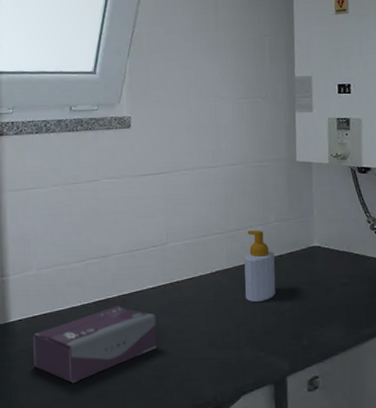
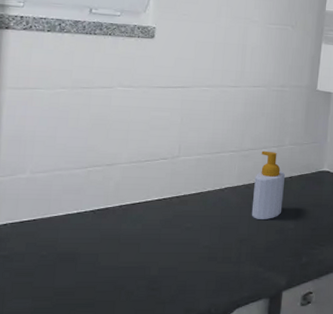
tissue box: present [32,306,157,384] -> none [14,215,158,293]

